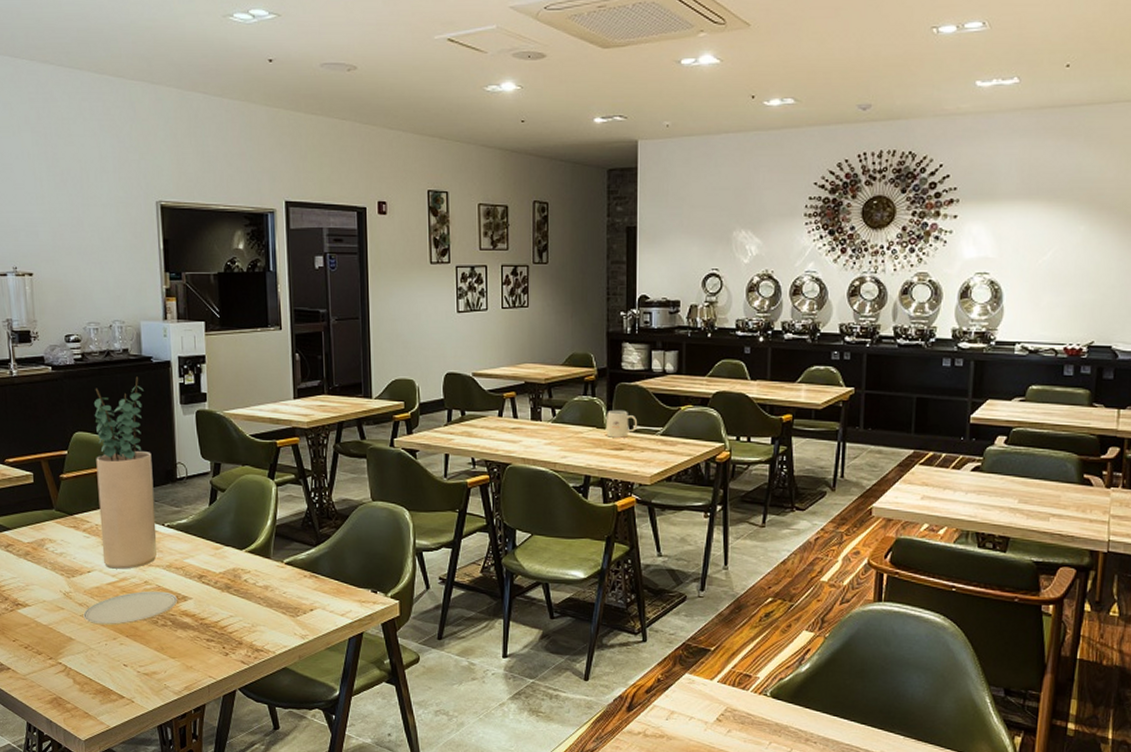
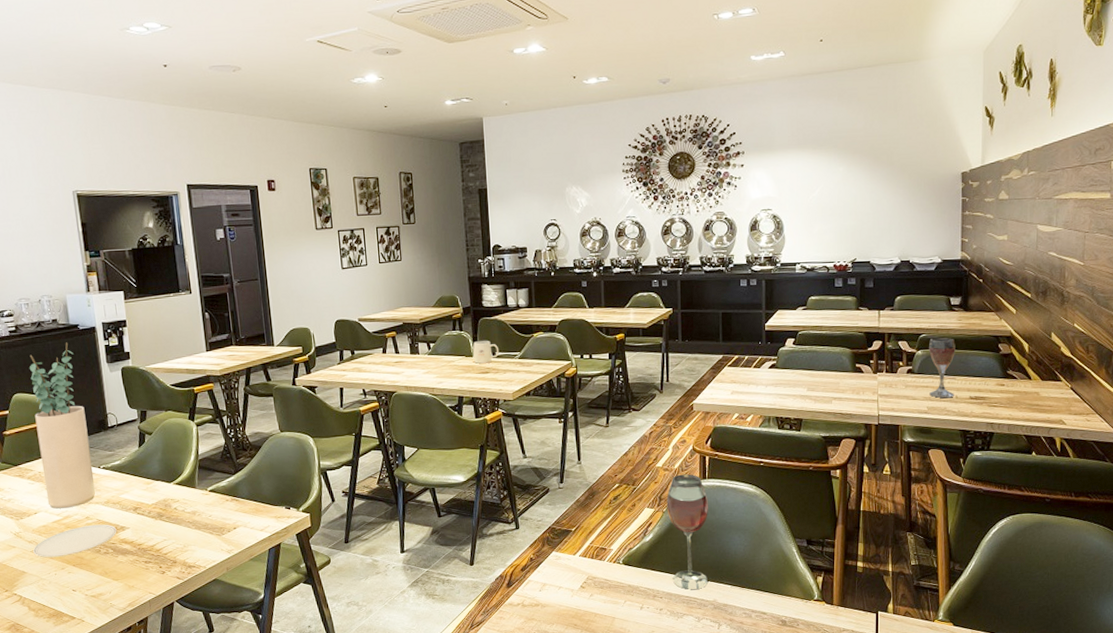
wineglass: none [830,593,883,737] -> present [666,474,709,589]

